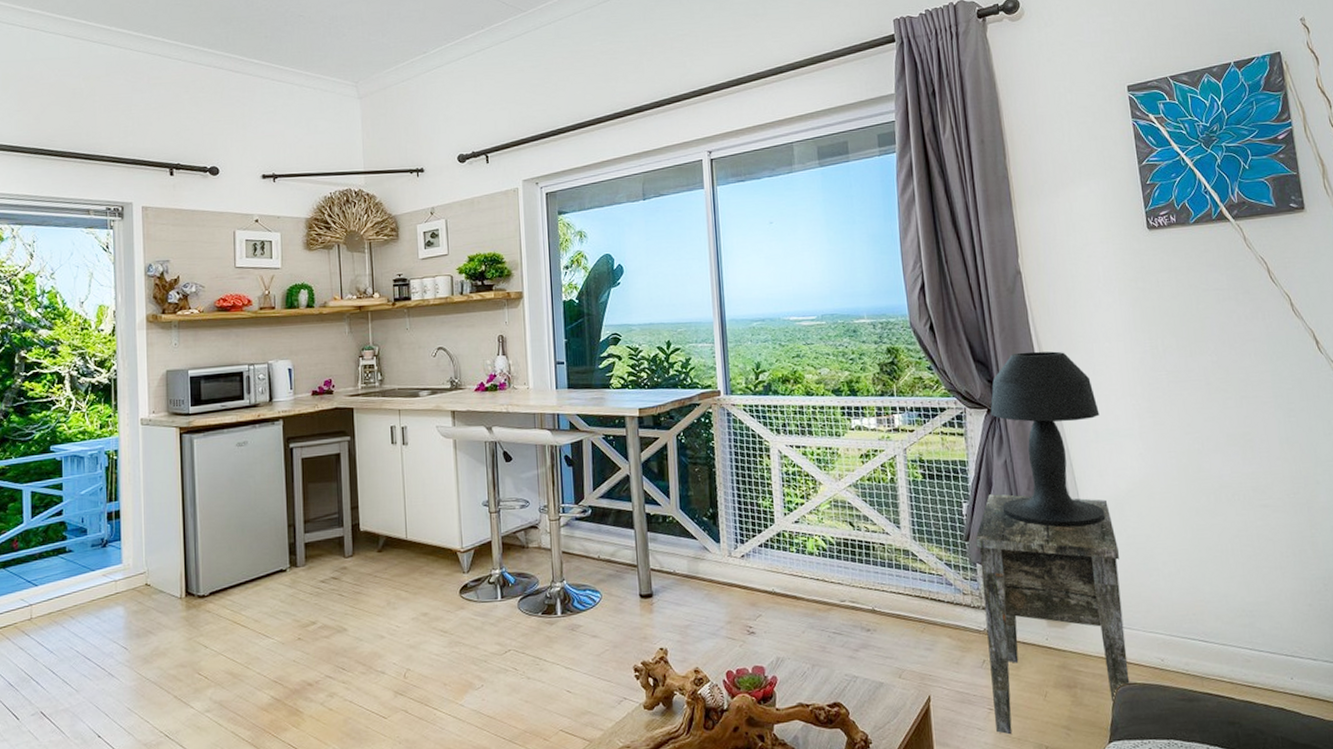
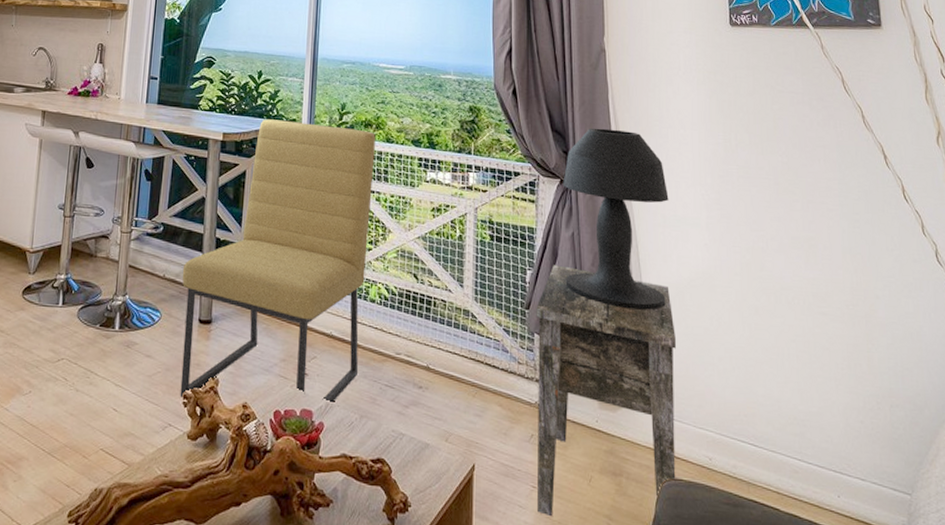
chair: none [616,386,805,672] -> present [180,119,375,402]

